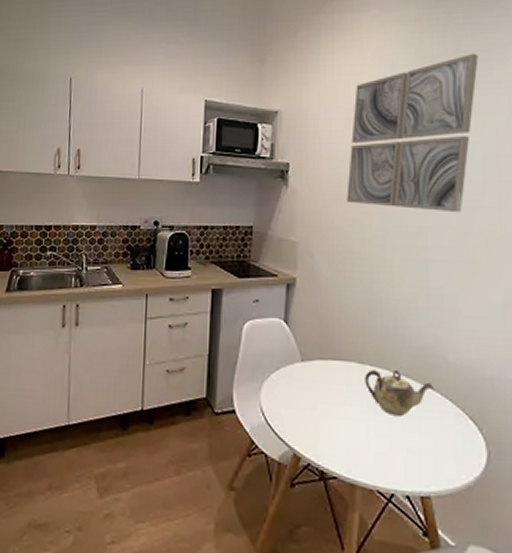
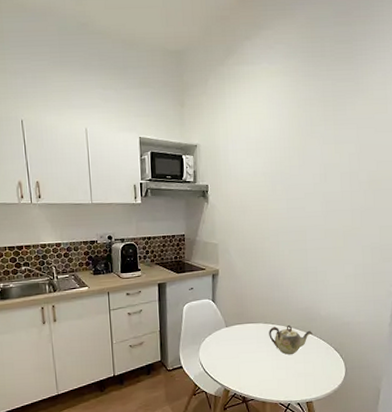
wall art: present [347,53,479,213] -> none [250,97,337,215]

